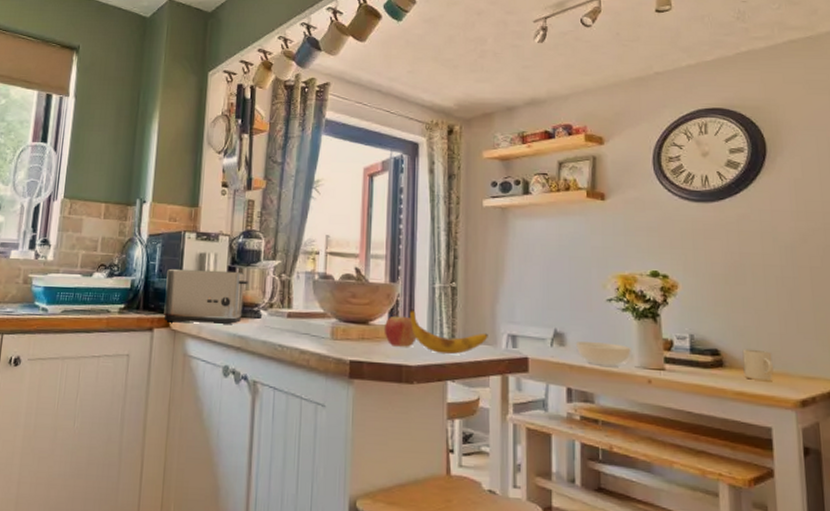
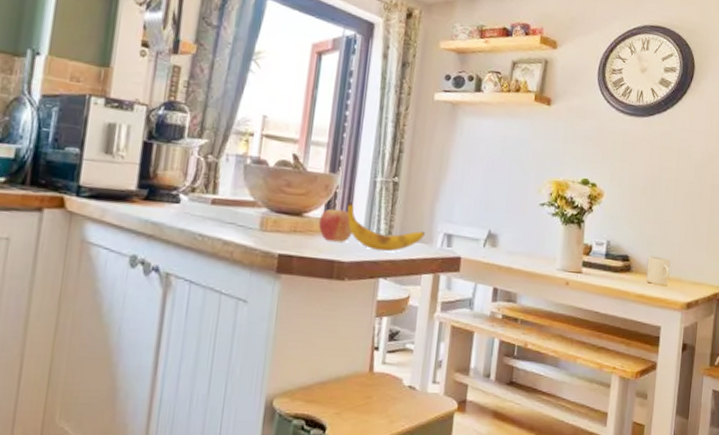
toaster: present [163,268,248,325] -> none [57,138,168,209]
bowl: present [575,341,633,367] -> none [506,243,557,269]

